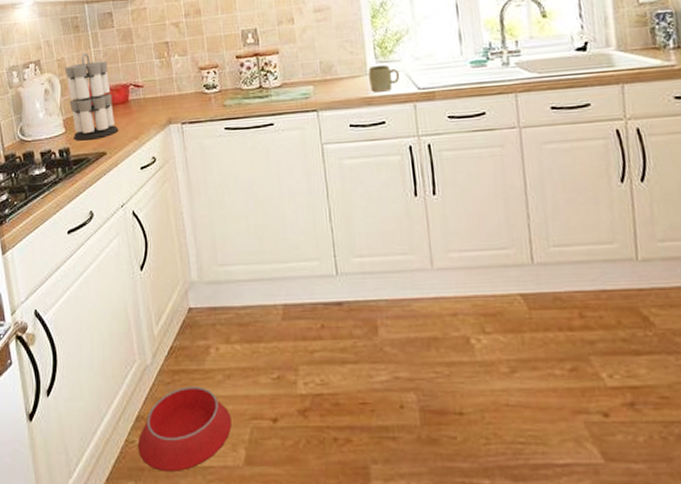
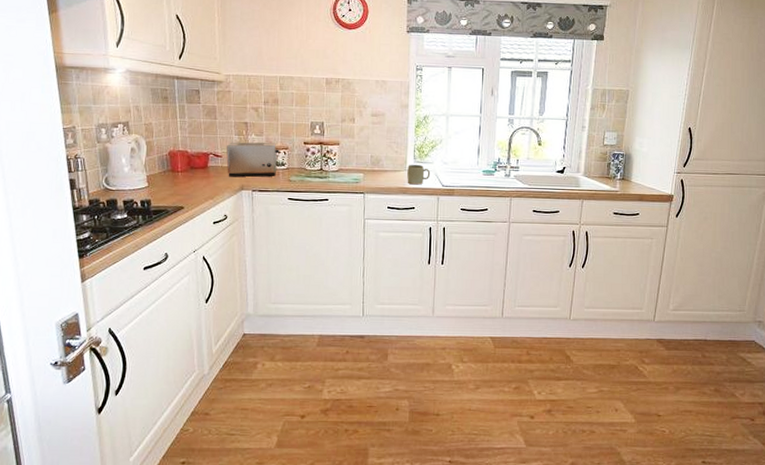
spice rack: present [64,53,119,141] -> none [151,121,197,195]
pet bowl: present [137,387,232,471] -> none [191,391,269,451]
toaster: none [148,61,208,110] -> present [226,142,280,177]

